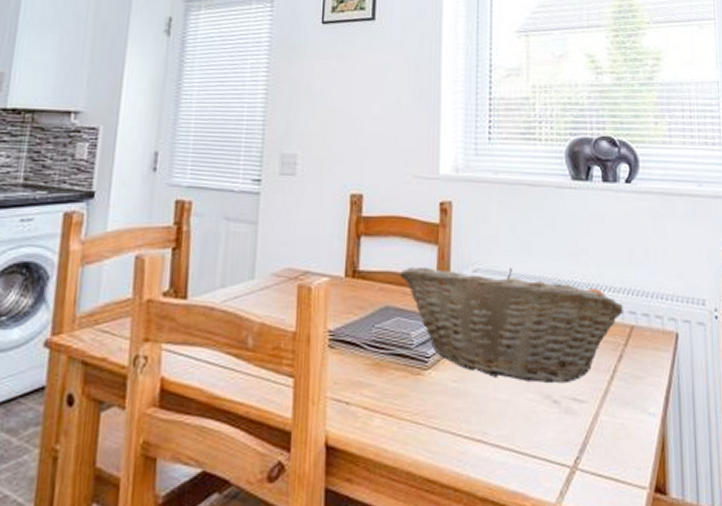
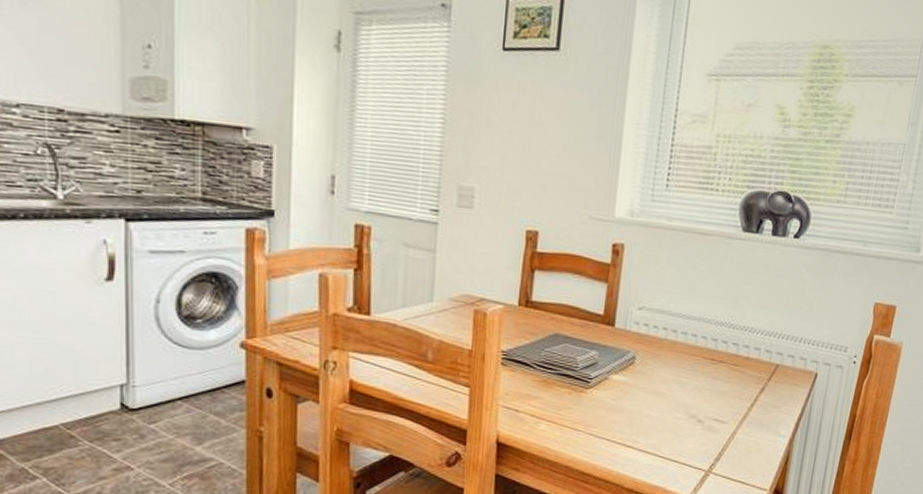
fruit basket: present [400,267,623,384] -> none [570,301,772,407]

